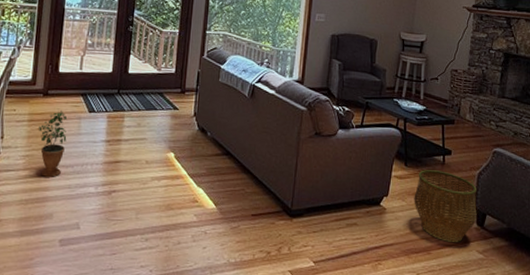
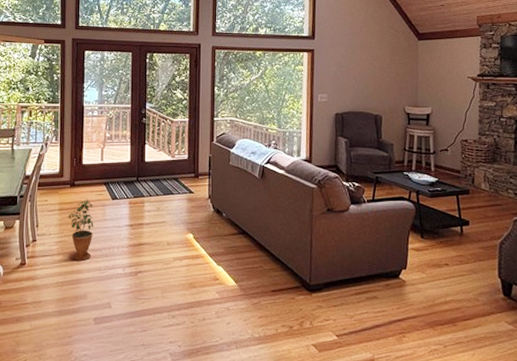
basket: present [414,170,477,243] -> none [433,241,503,314]

